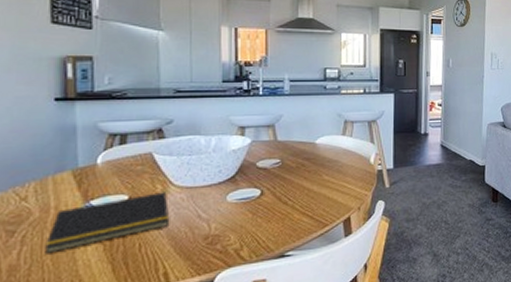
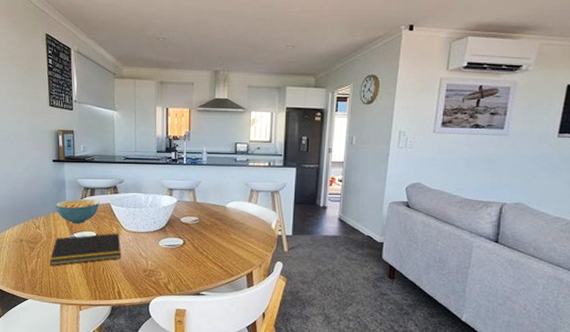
cereal bowl: none [59,149,135,187] -> present [56,199,99,224]

